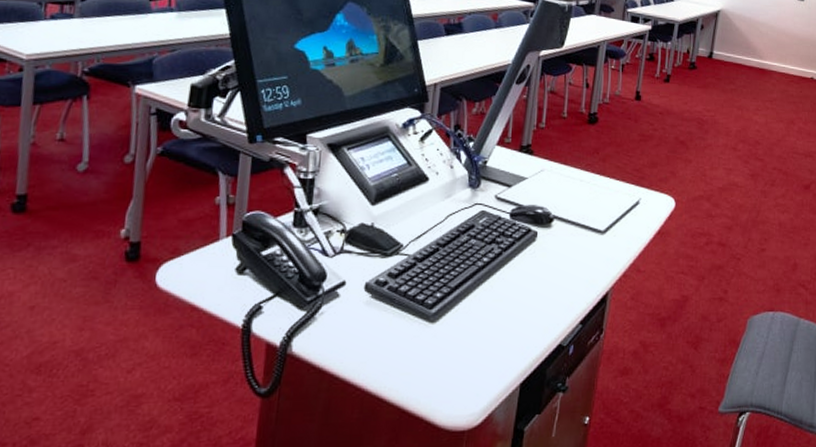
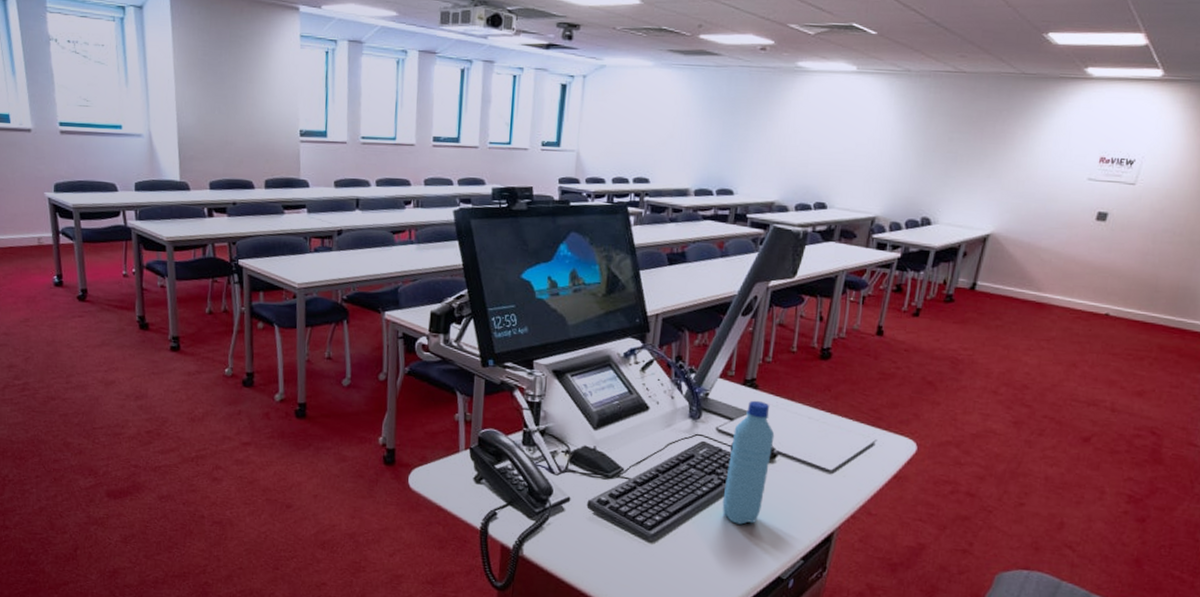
water bottle: none [503,166,550,294] -> present [722,400,775,525]

